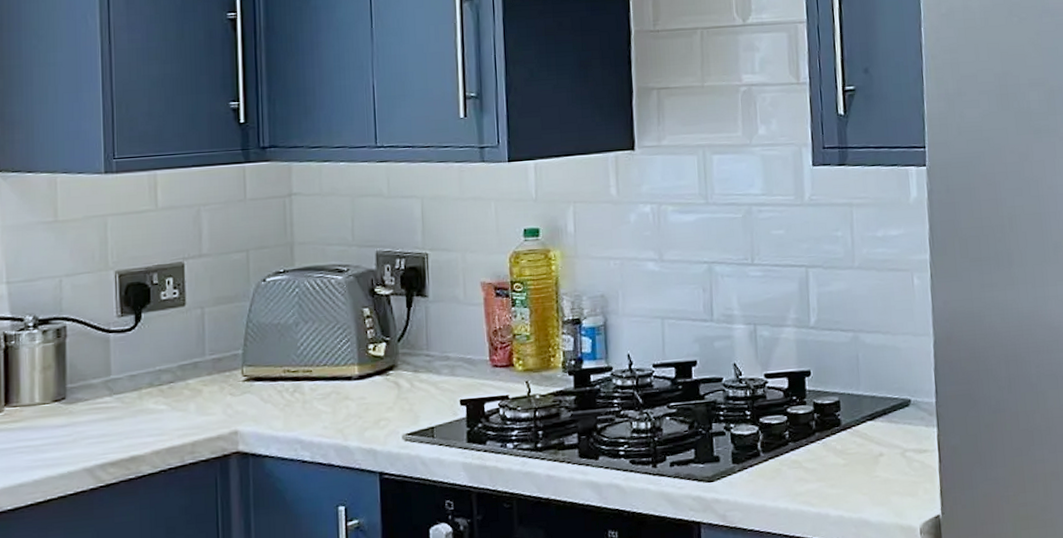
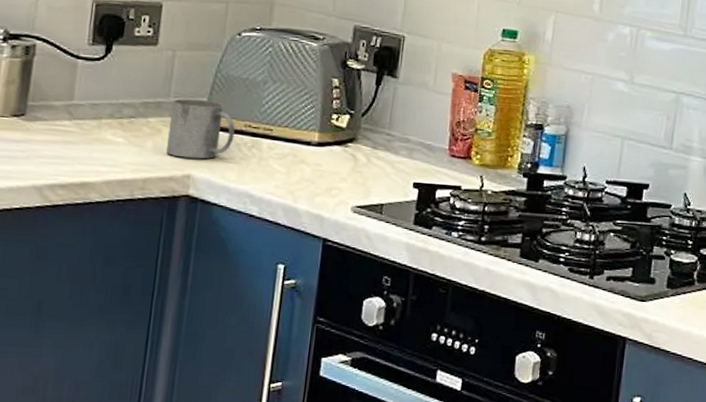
mug: none [208,352,275,415] -> present [166,99,235,159]

